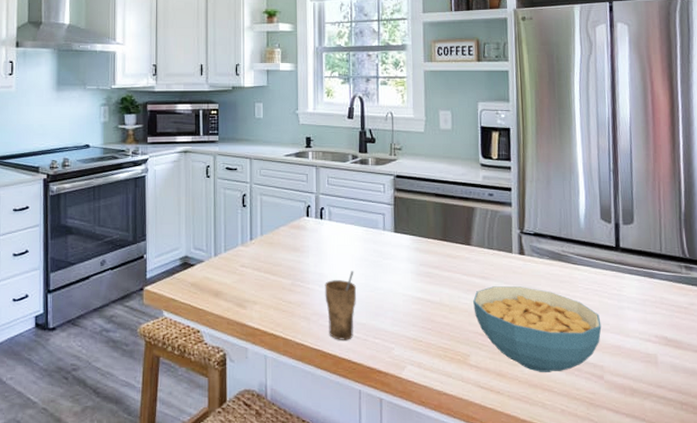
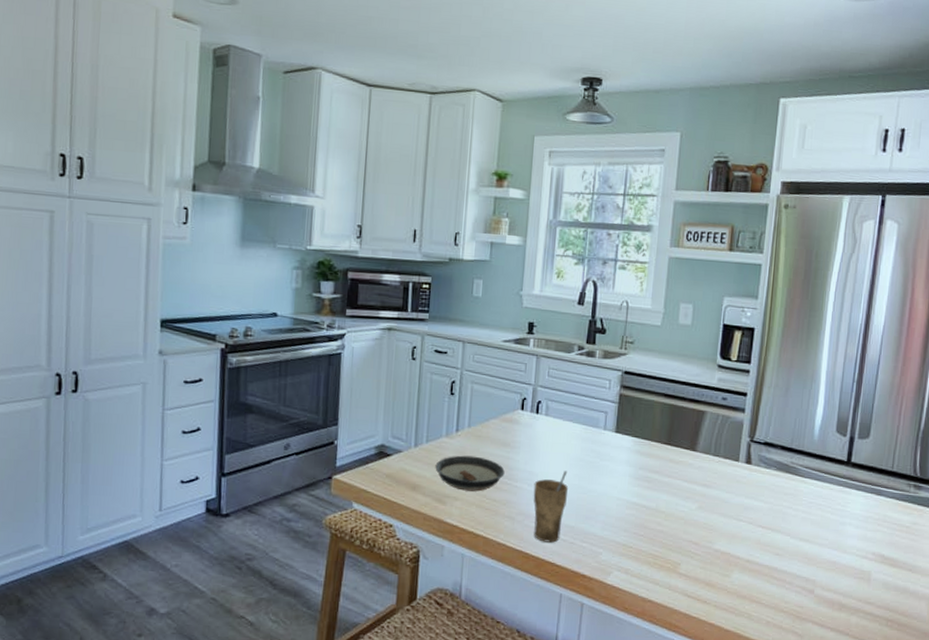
saucer: none [234,262,297,295] -> present [435,455,505,492]
cereal bowl: present [473,286,602,372] -> none [690,495,820,584]

